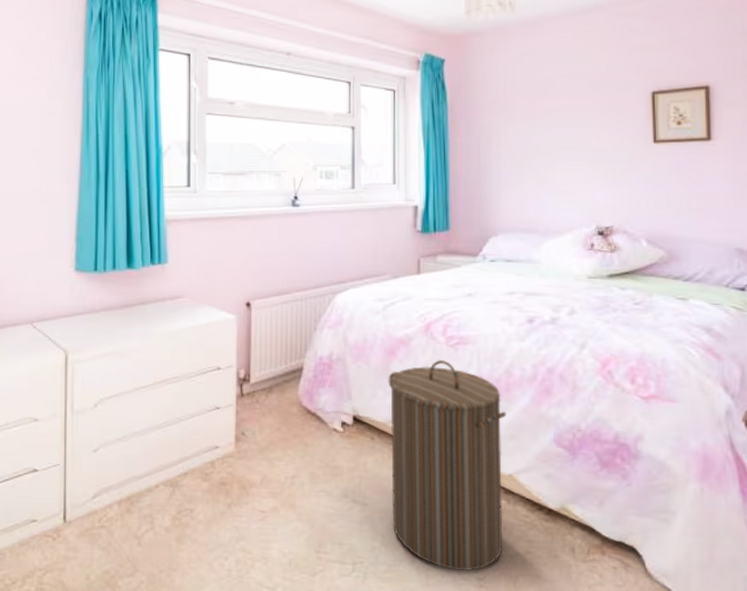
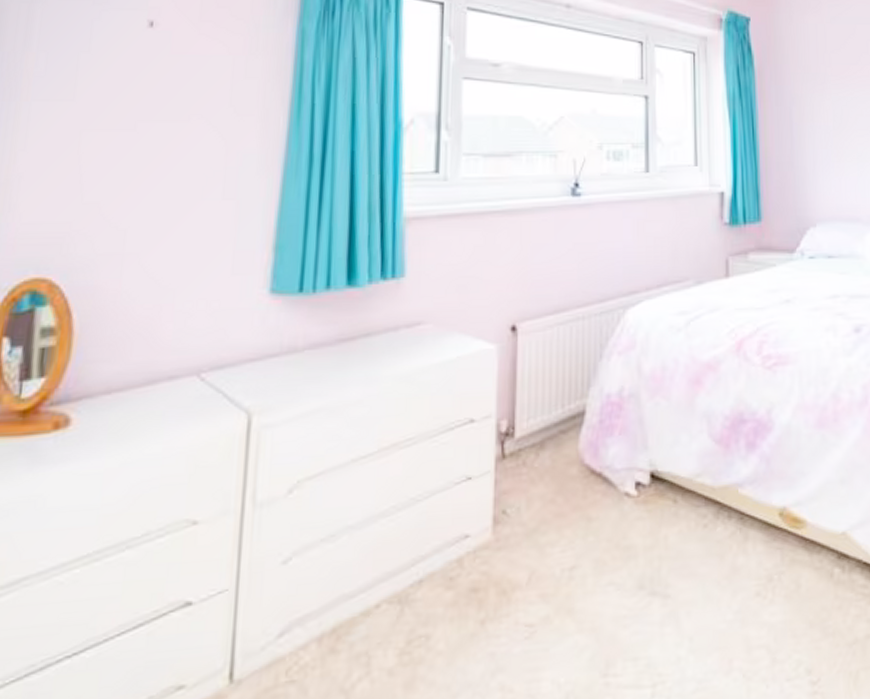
laundry hamper: present [388,359,507,571] -> none [693,386,839,676]

